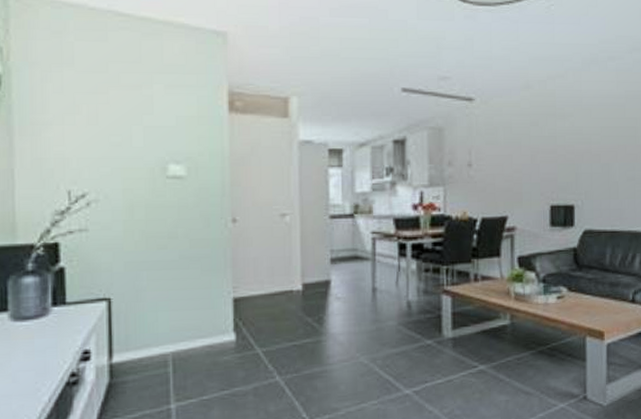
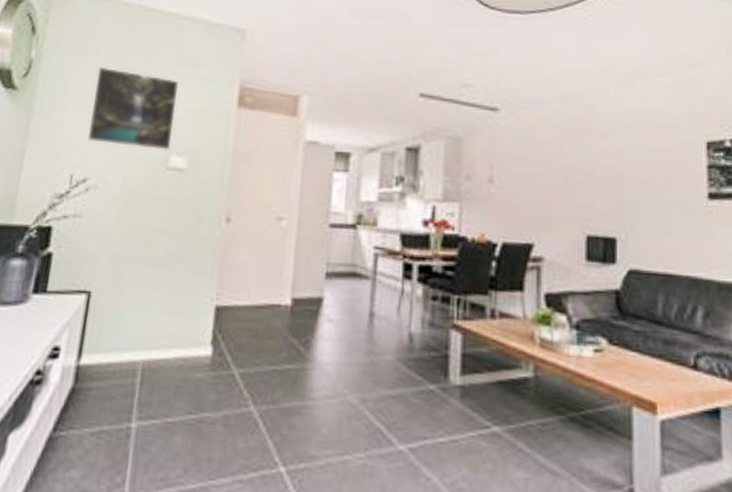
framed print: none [76,78,167,161] -> present [88,66,179,151]

